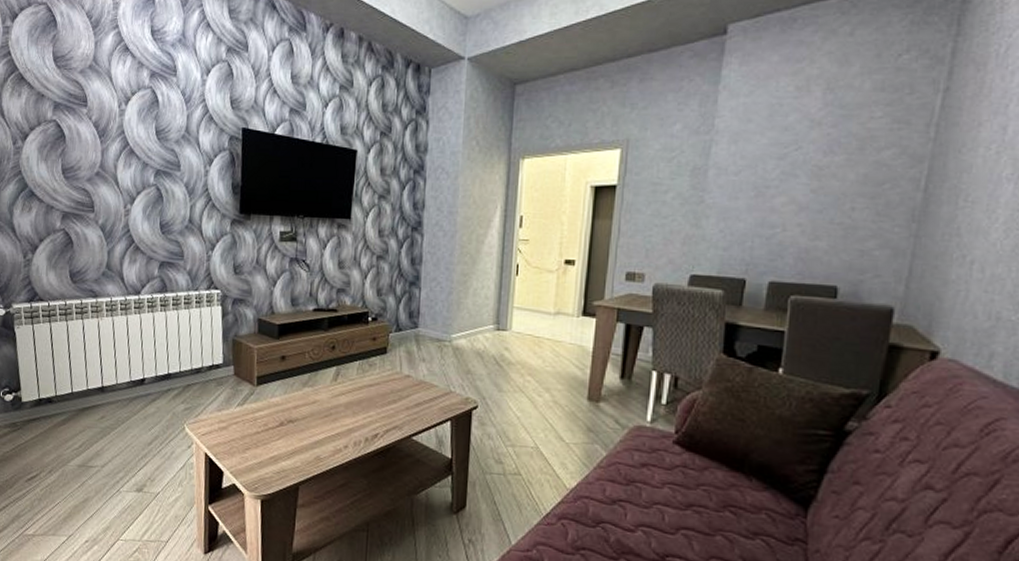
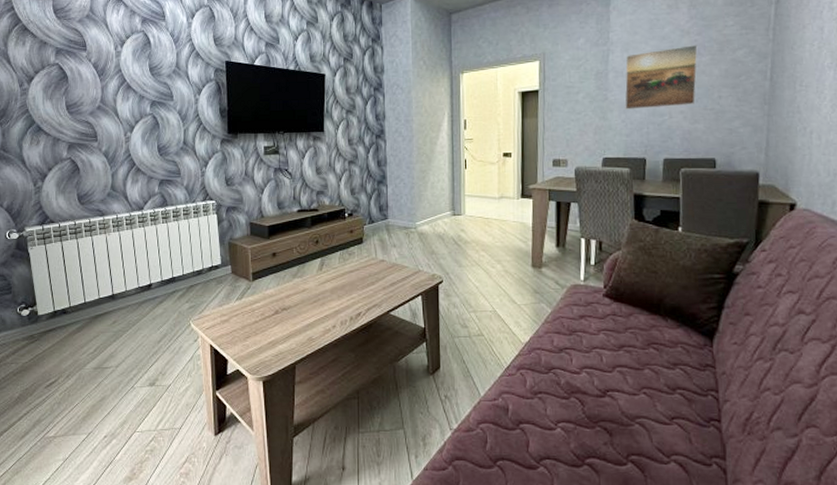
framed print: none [725,140,830,218] -> present [624,45,698,110]

